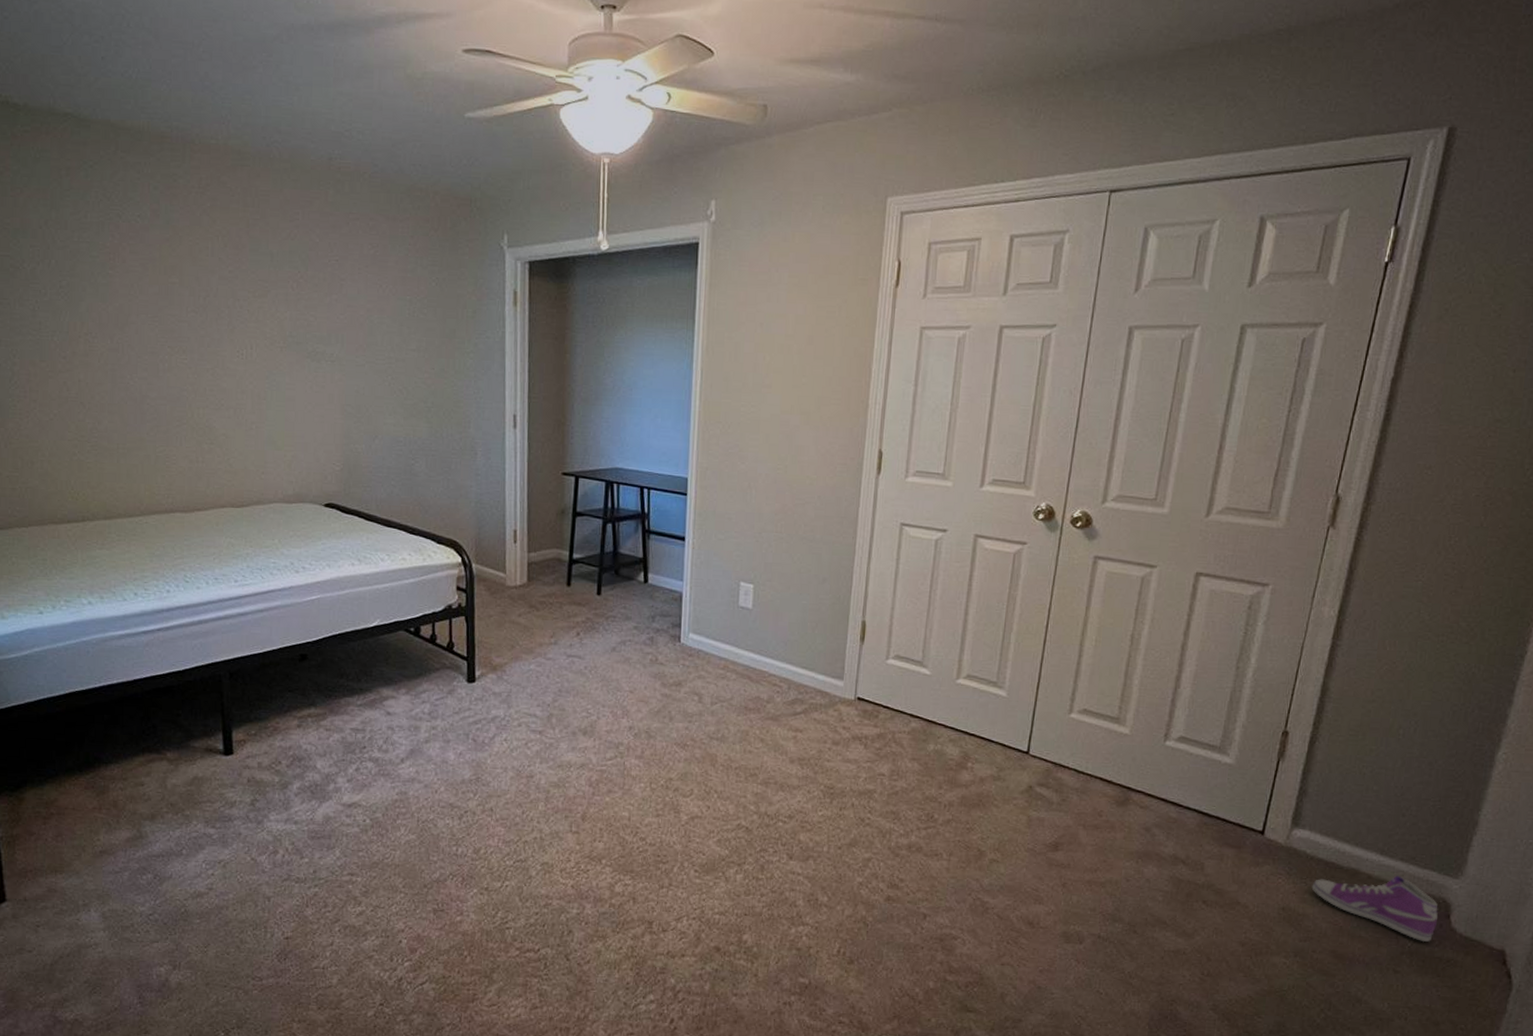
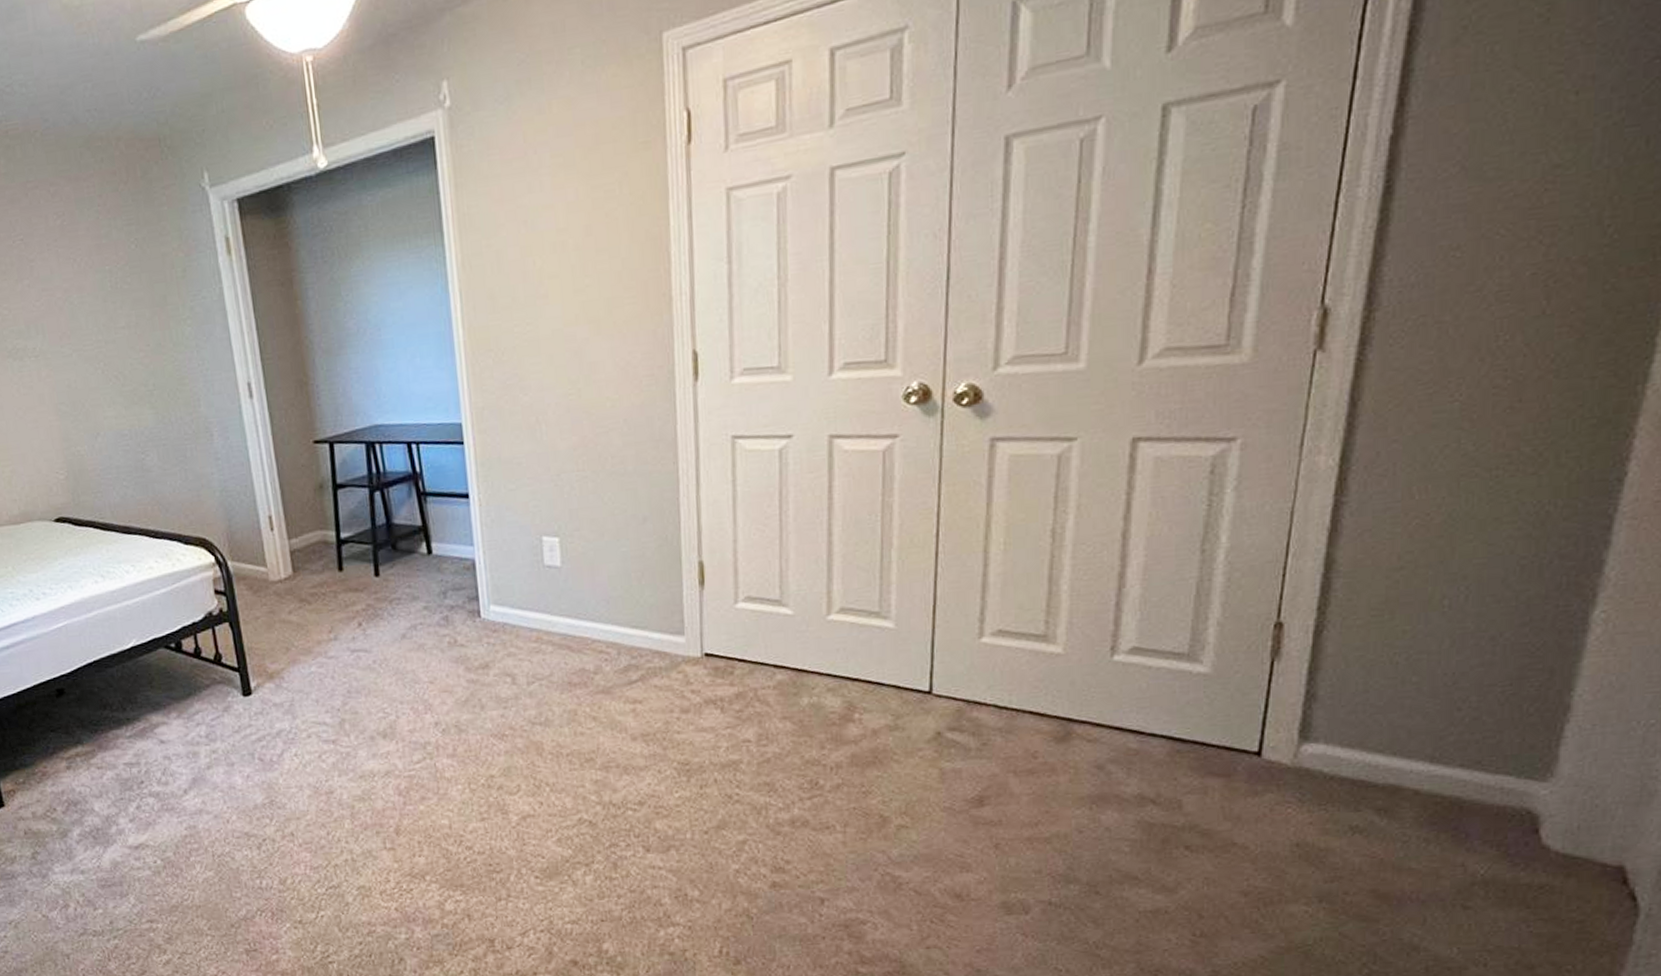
sneaker: present [1311,875,1438,942] -> none [1335,786,1521,866]

